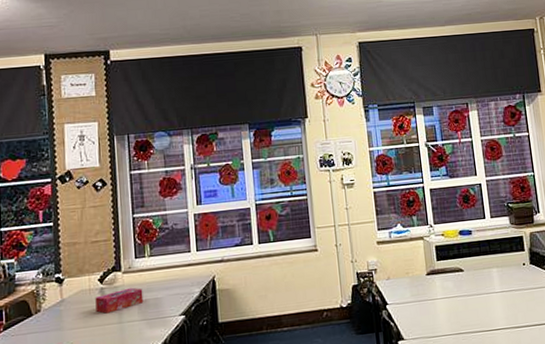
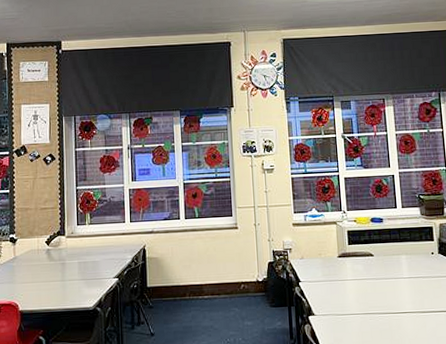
tissue box: present [95,287,144,314] -> none [42,250,83,272]

